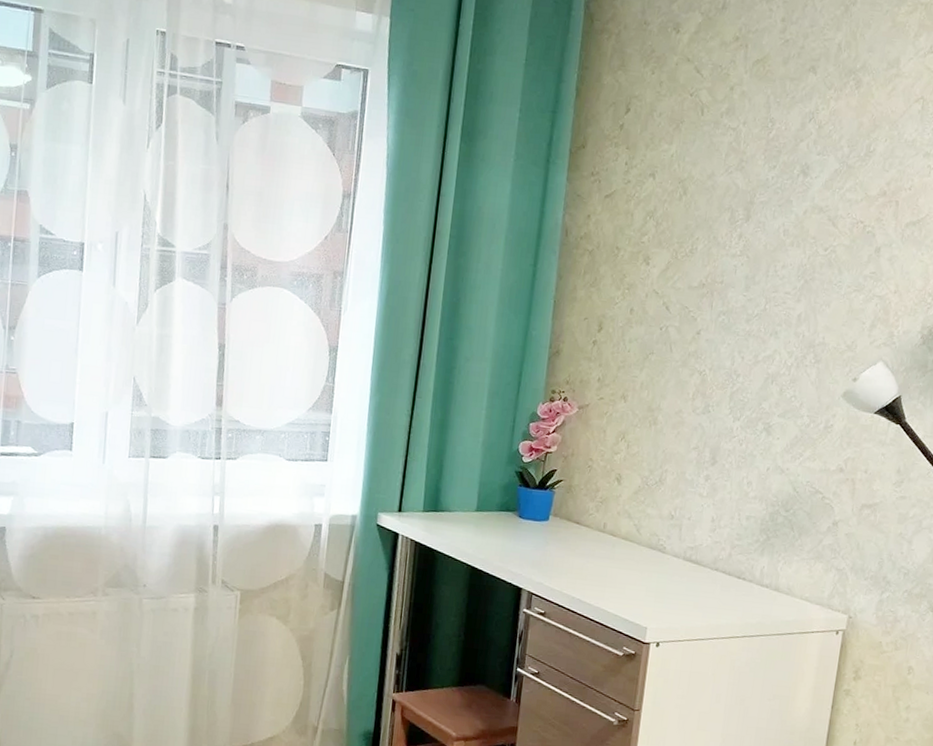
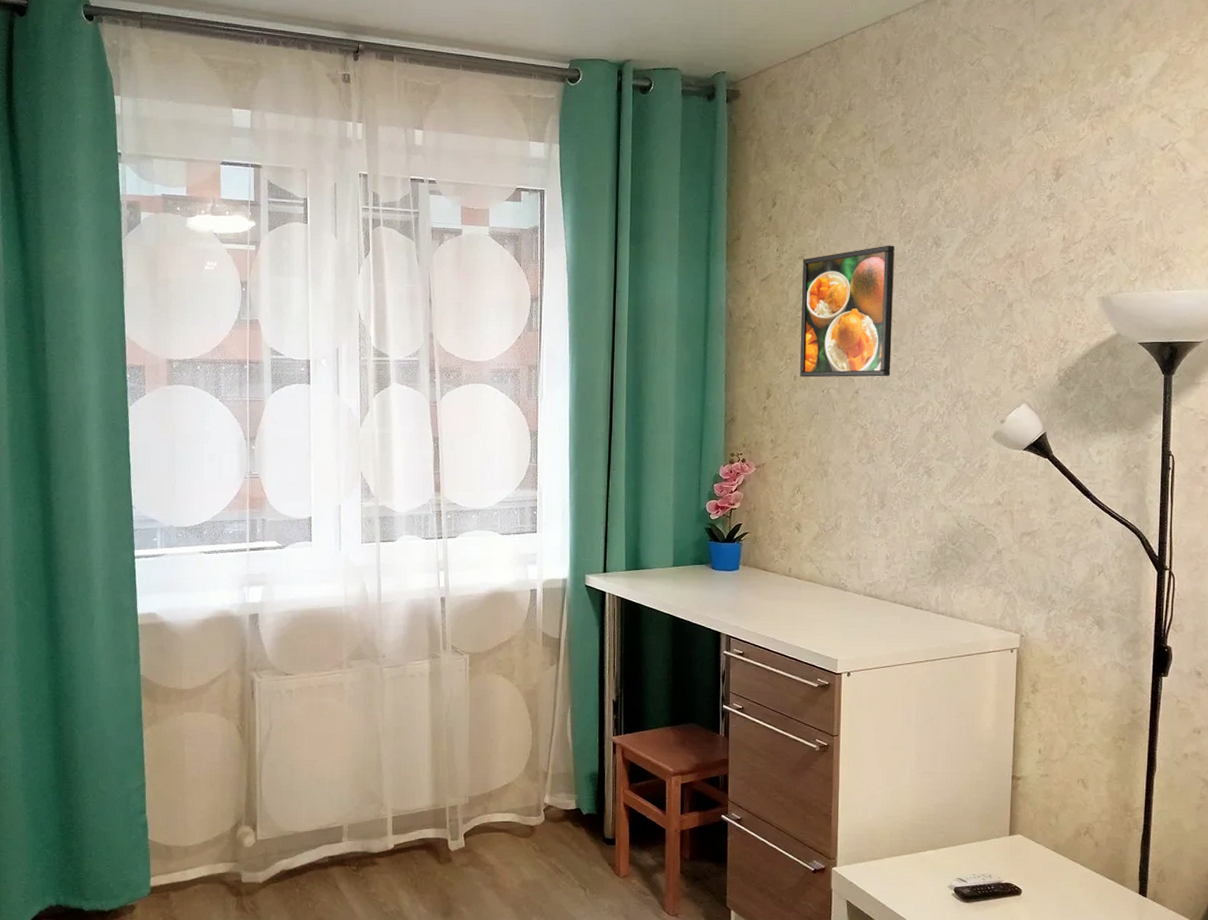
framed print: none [637,169,757,319] -> present [800,245,894,378]

